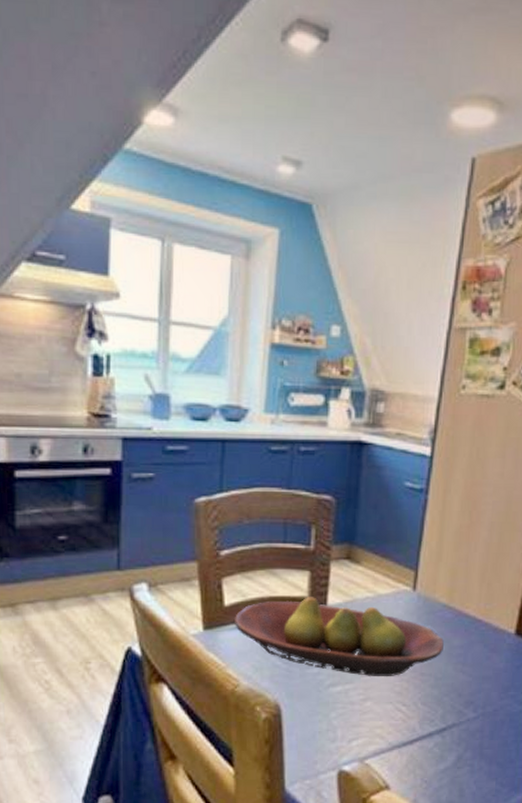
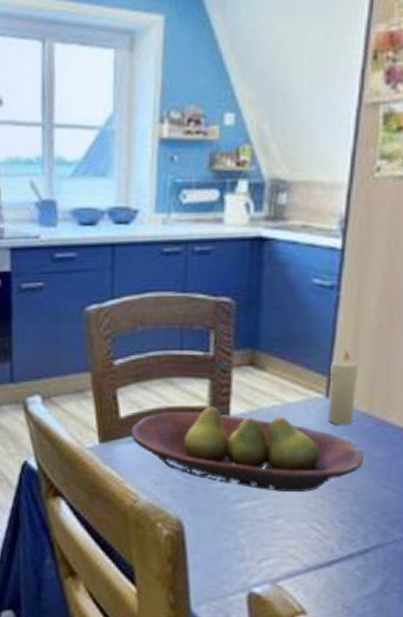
candle: none [413,548,441,615] -> present [327,350,358,425]

